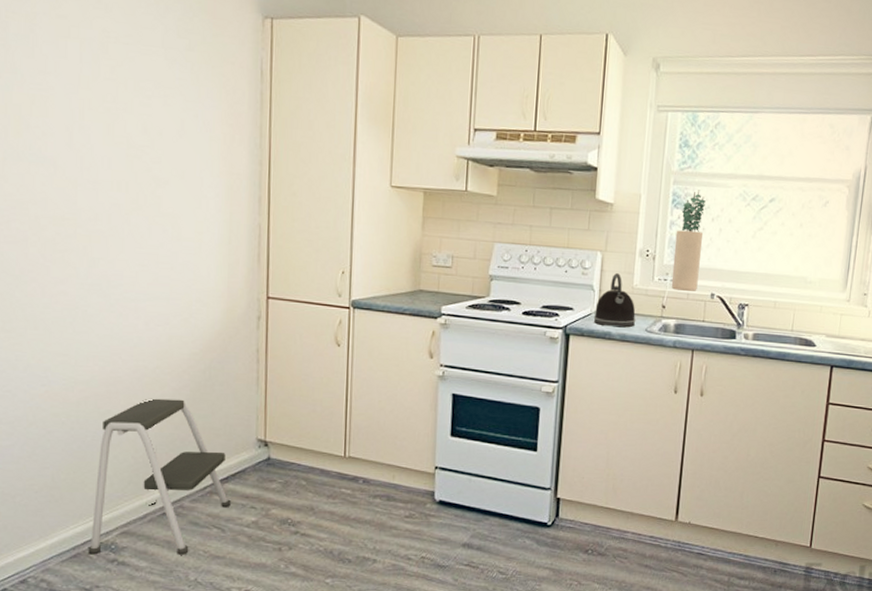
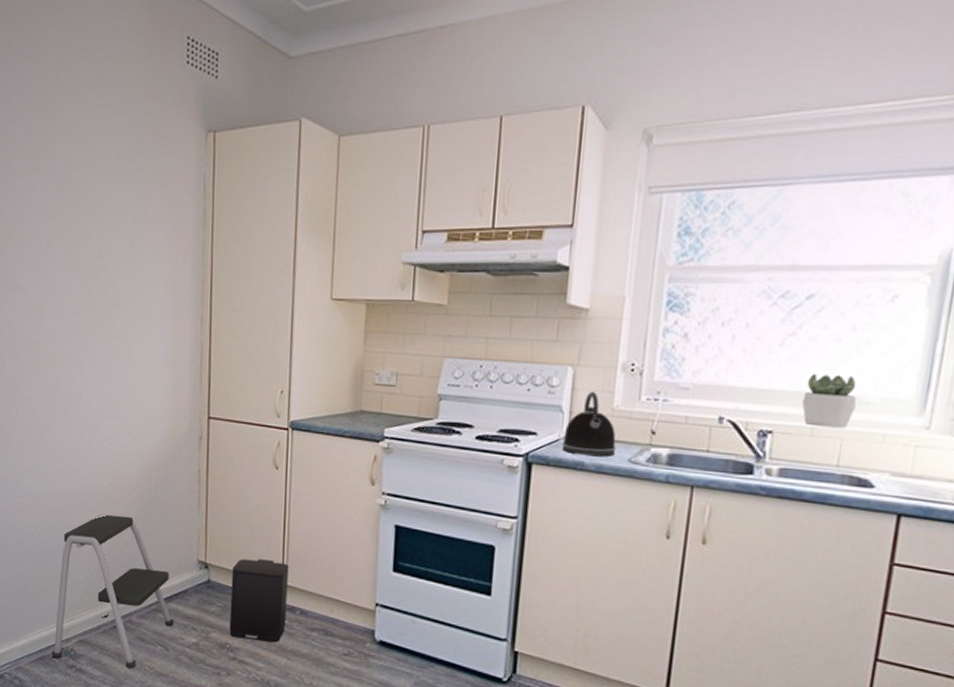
pedal bin: none [291,433,351,513] -> present [229,558,289,643]
vase: present [671,190,705,291] -> none [663,288,713,414]
succulent plant: none [768,260,804,302] -> present [802,374,857,429]

